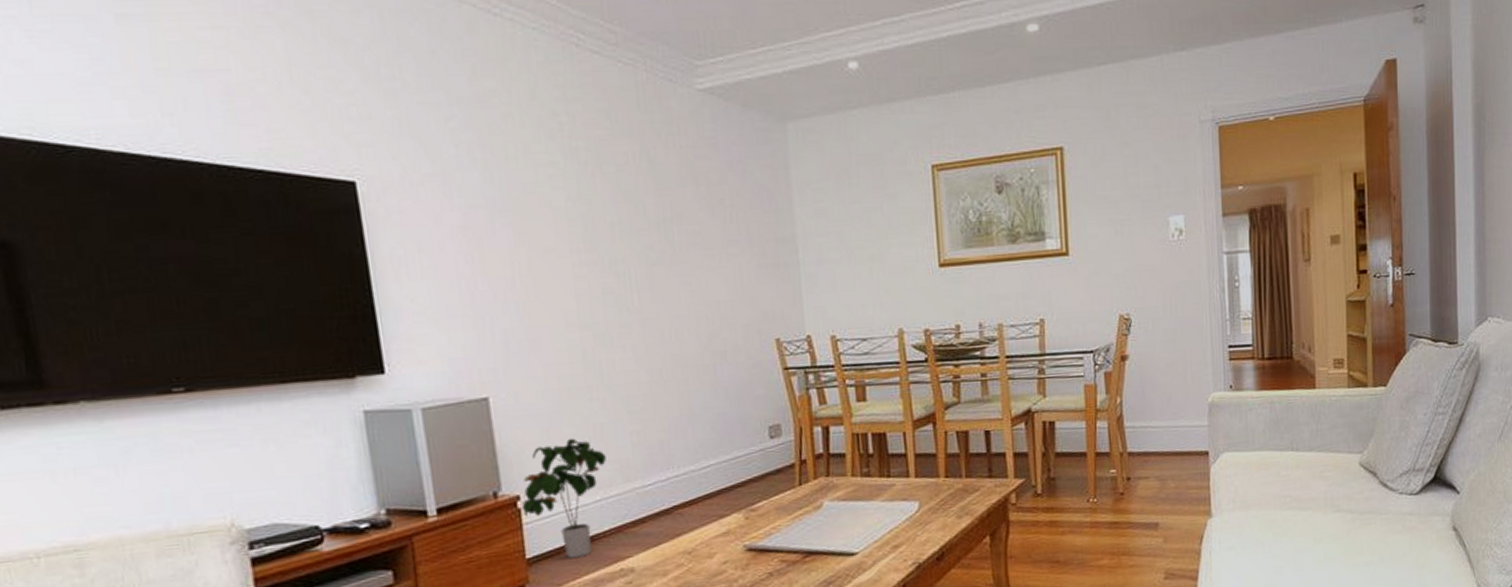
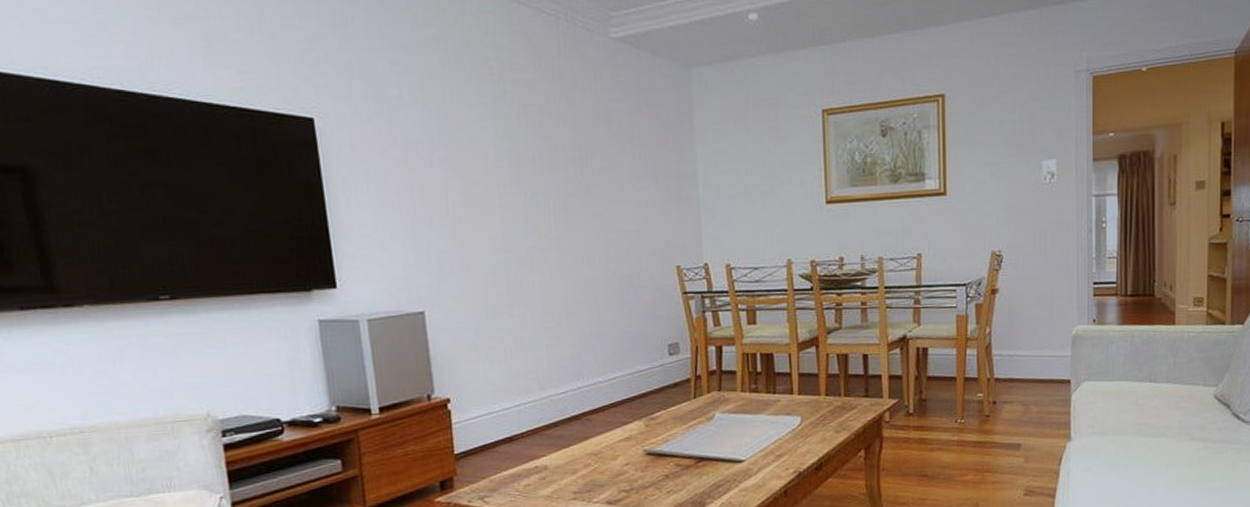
potted plant: present [521,437,606,558] -> none [451,349,525,455]

